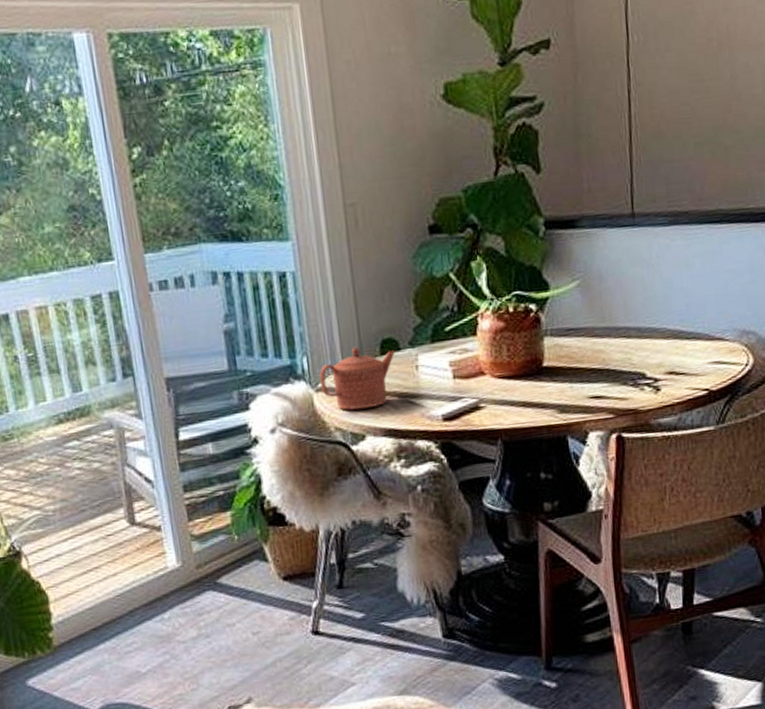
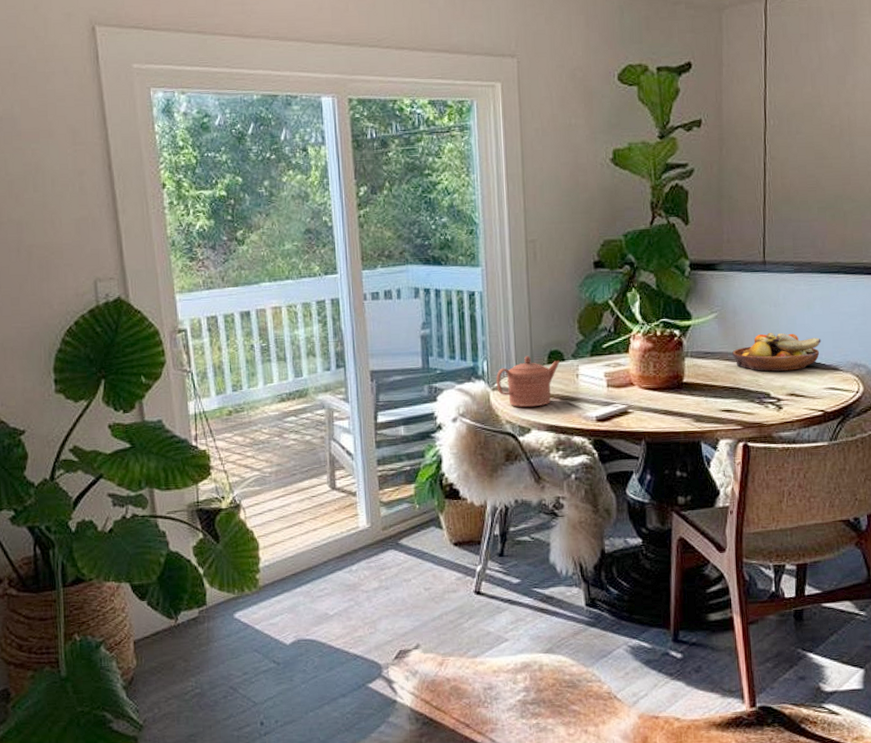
fruit bowl: none [599,299,703,348] -> present [732,332,821,372]

